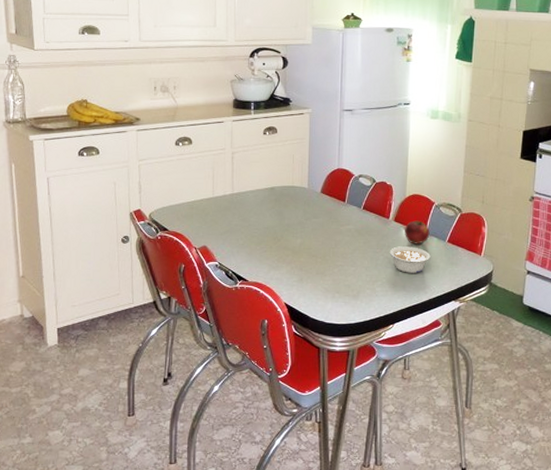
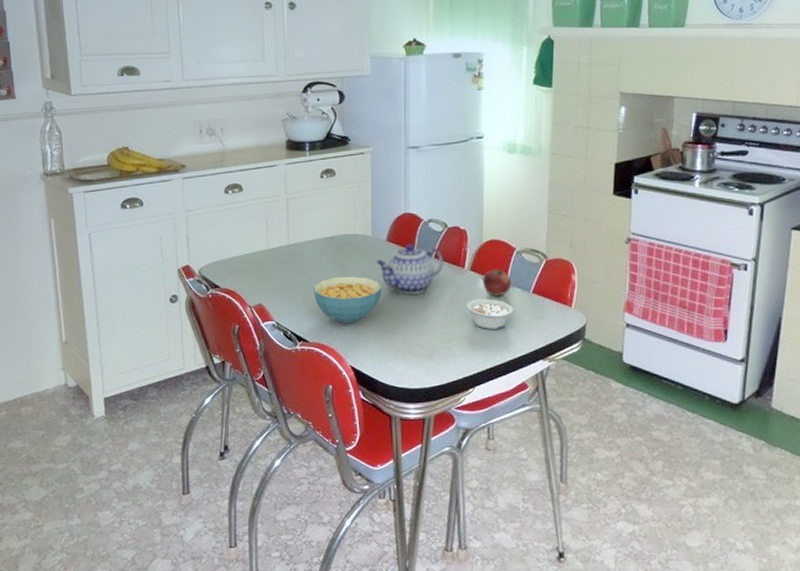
cereal bowl: none [253,223,315,266] -> present [312,276,382,324]
teapot: none [311,196,371,241] -> present [376,243,443,294]

